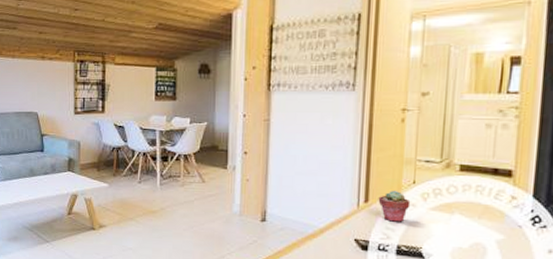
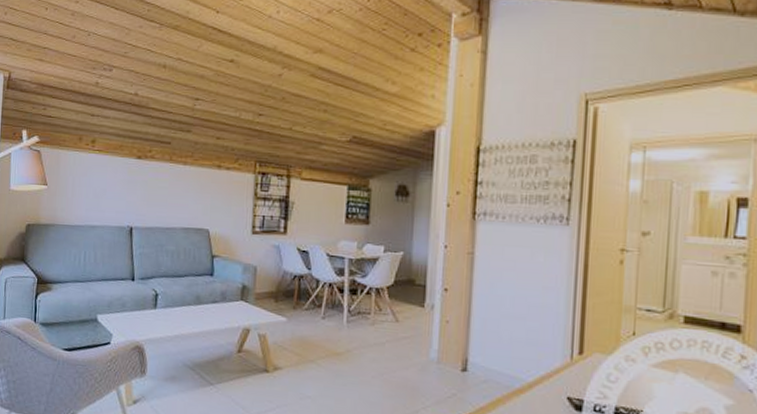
potted succulent: present [378,190,411,222] -> none [594,341,630,380]

